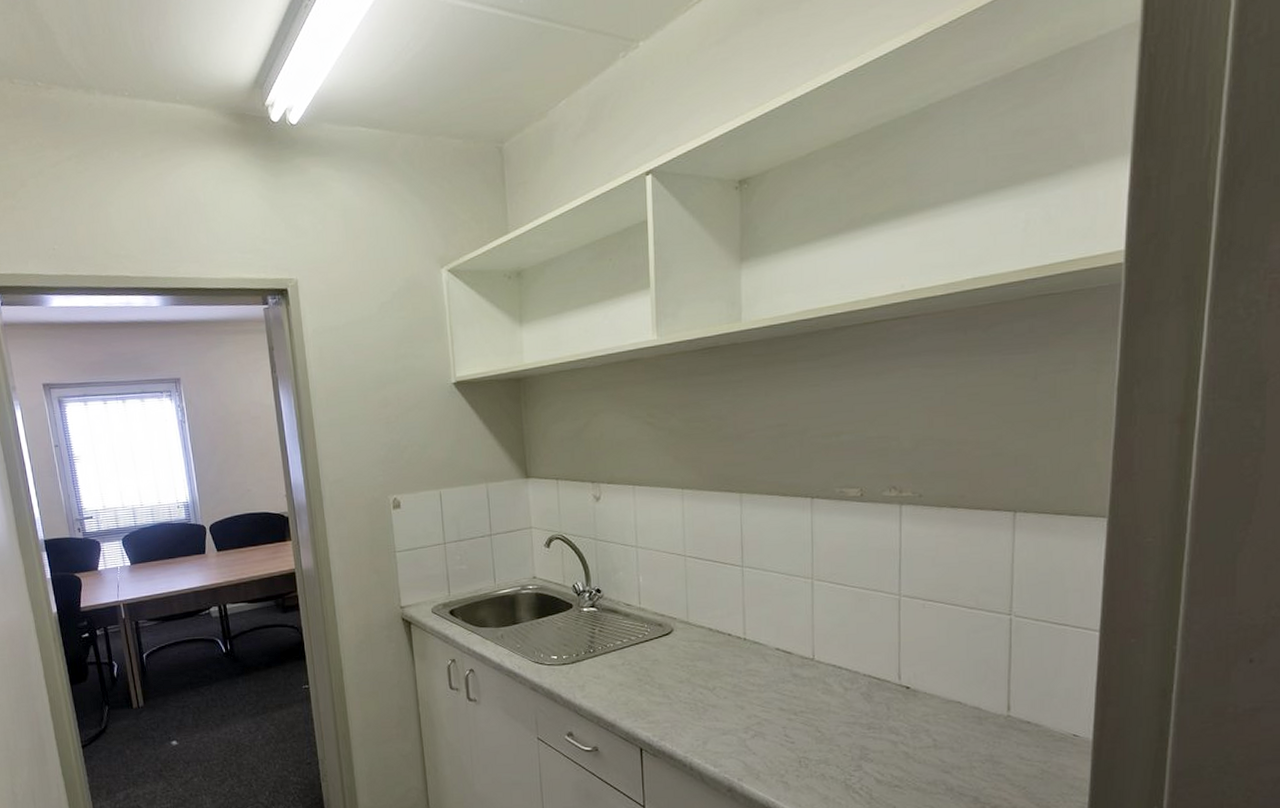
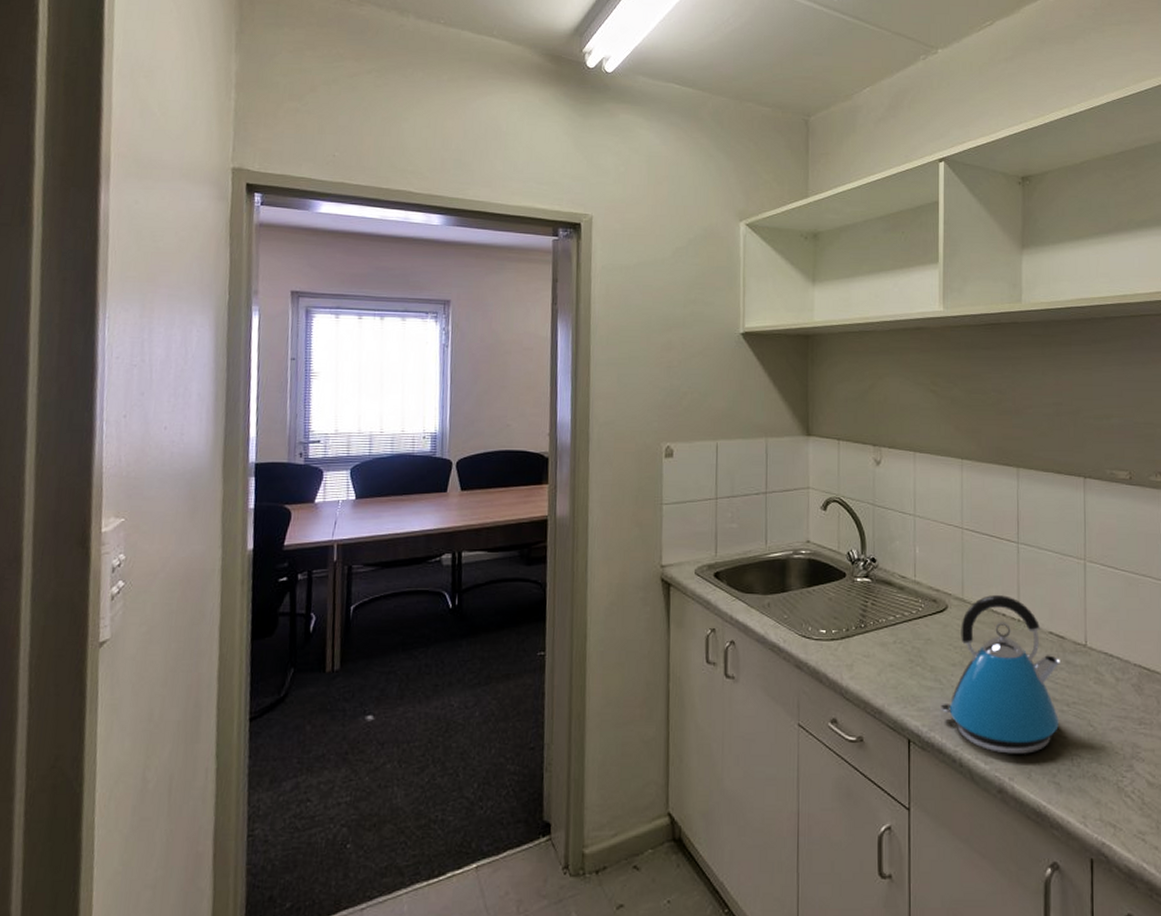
kettle: none [670,617,787,758] -> present [941,595,1060,754]

